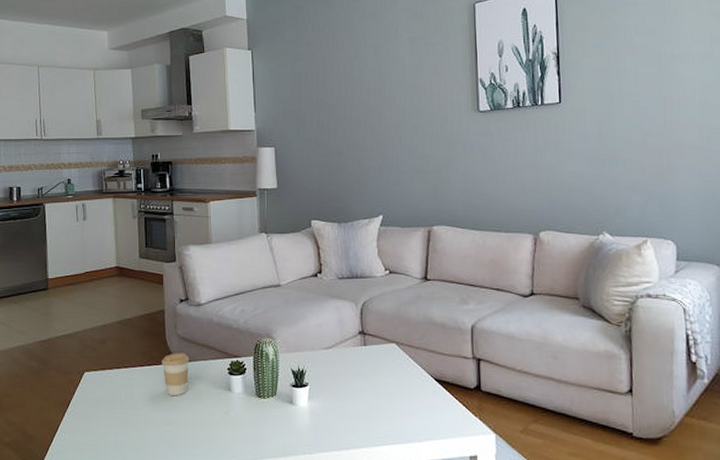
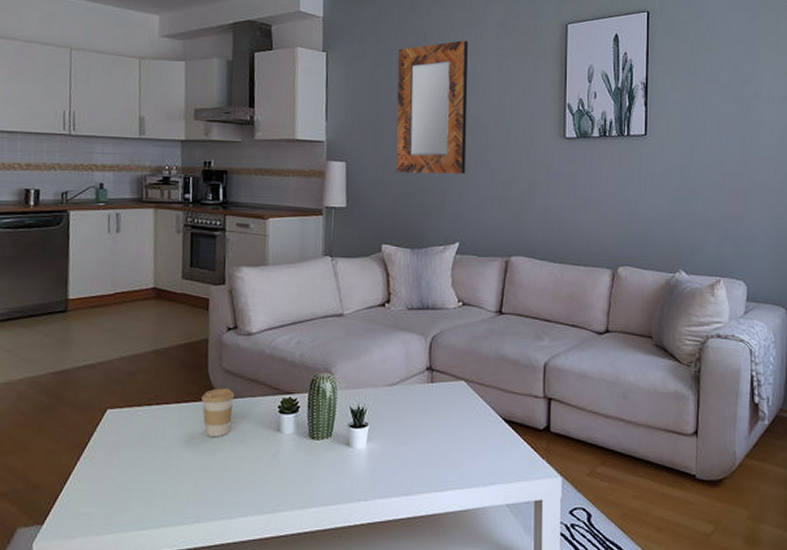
home mirror: none [316,28,385,155] -> present [396,40,469,174]

